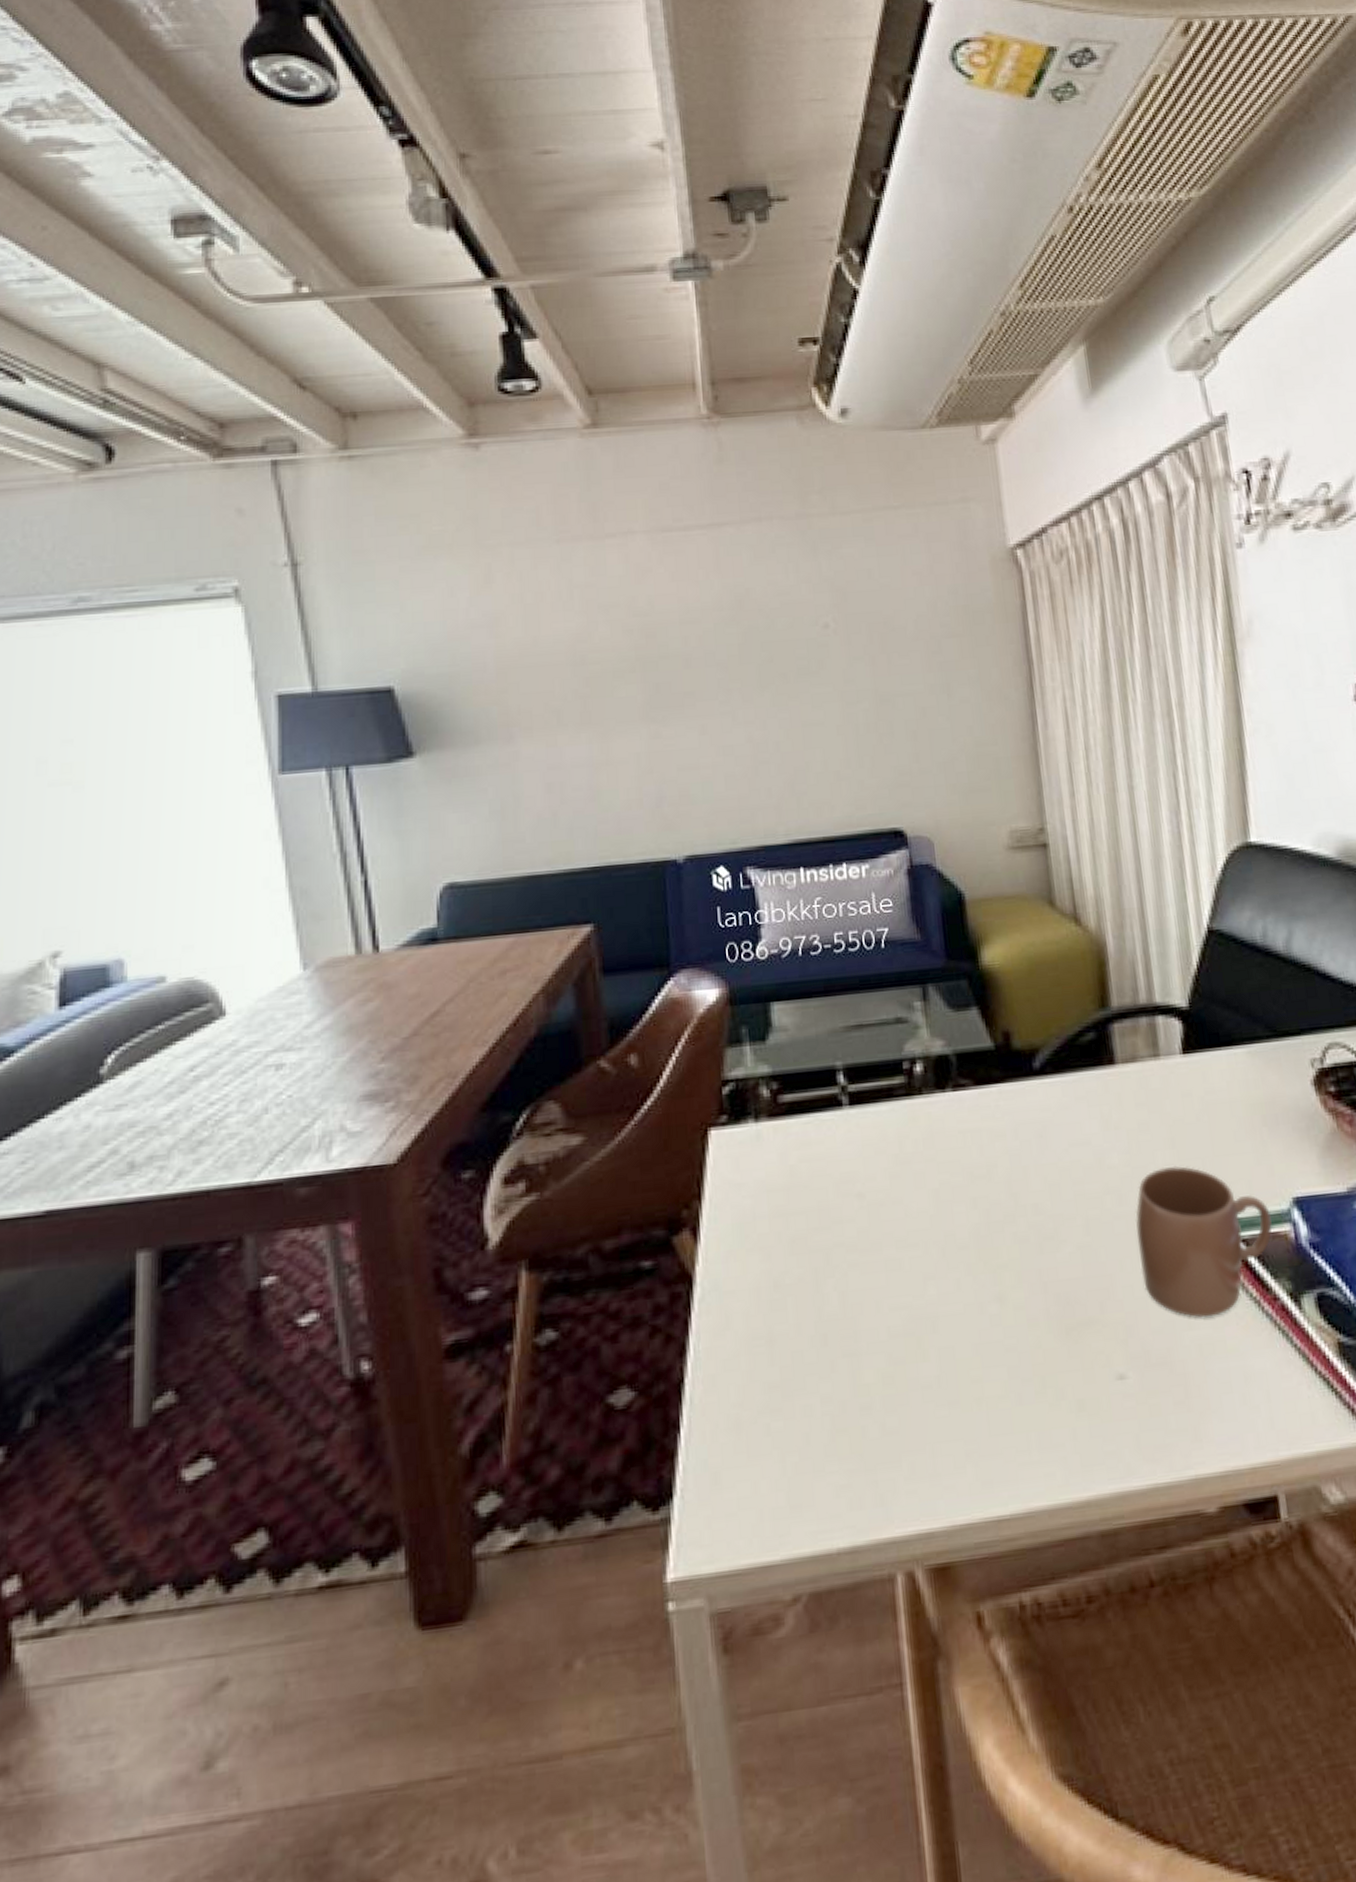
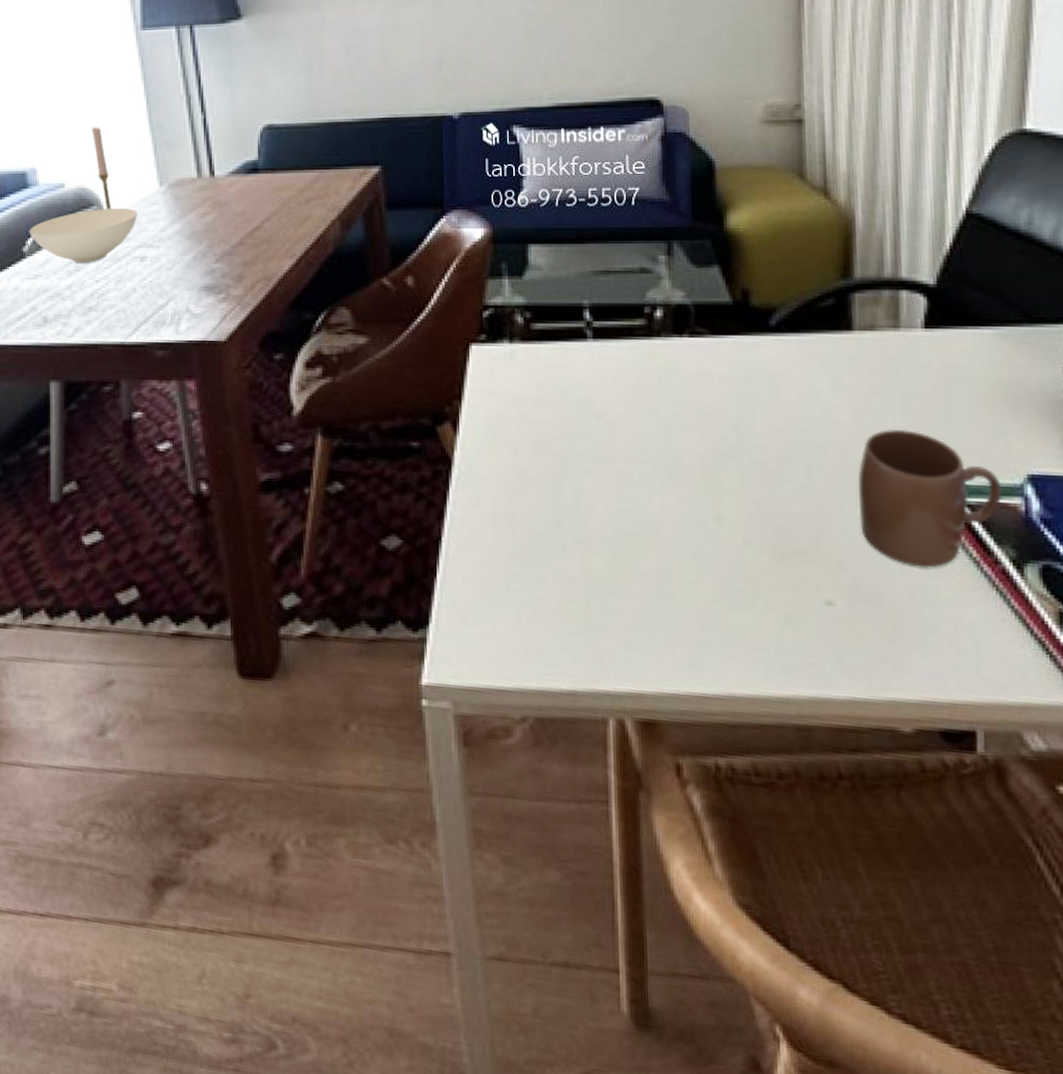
bowl: none [110,1002,272,1083] -> present [29,207,137,263]
candlestick: none [206,898,235,1007] -> present [91,126,112,210]

